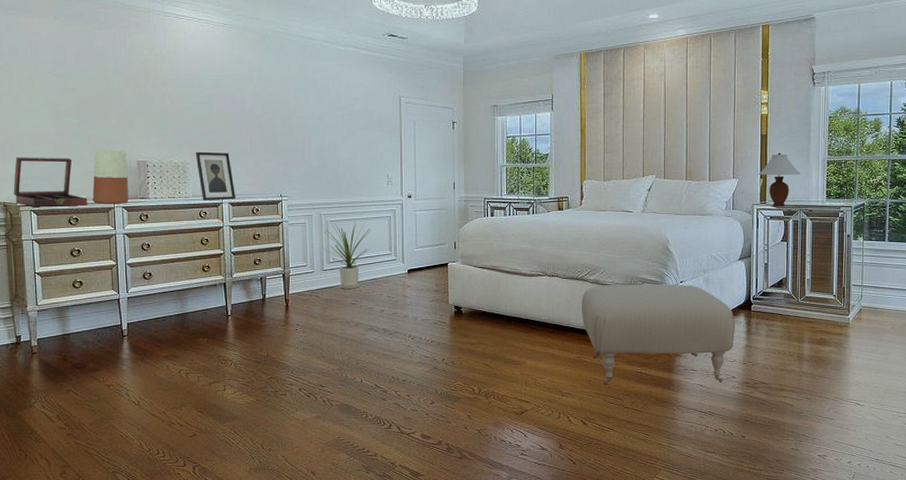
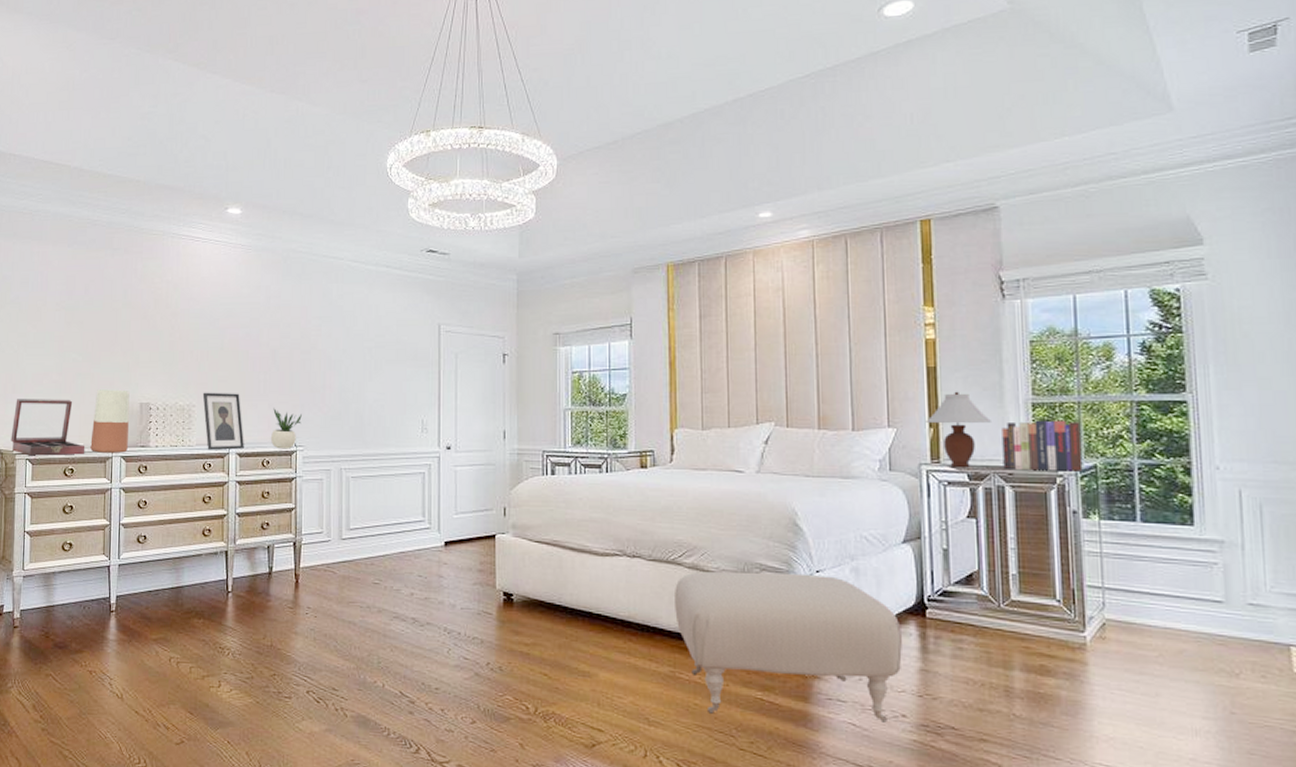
potted plant: none [259,165,285,199] -> present [271,408,302,449]
house plant: present [324,222,374,290] -> none [344,478,404,565]
books: none [806,172,857,208] -> present [1002,420,1083,471]

